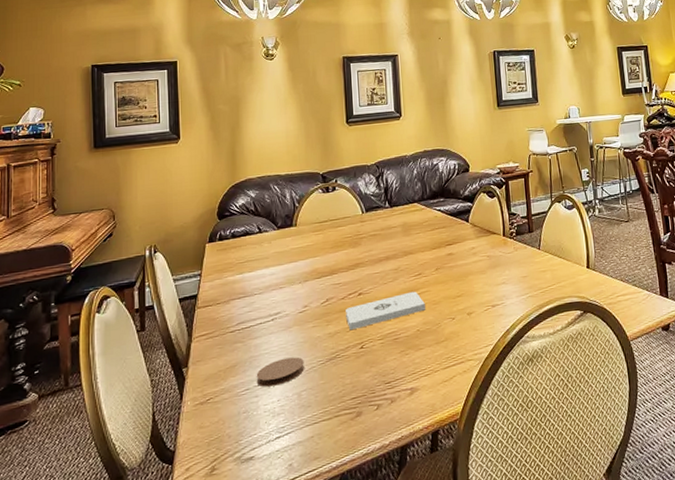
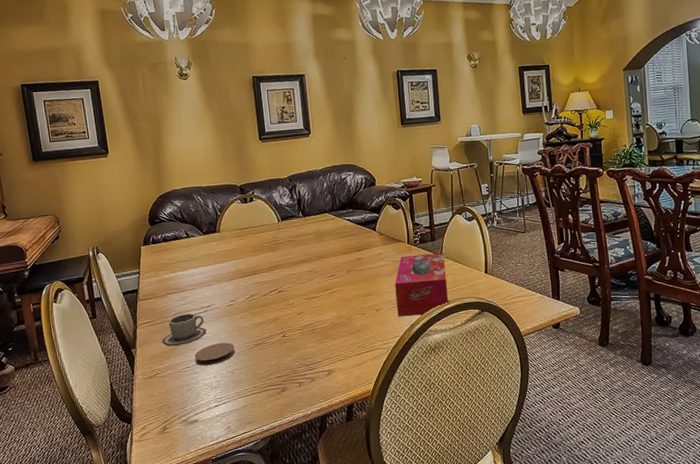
cup: none [219,322,273,364] -> present [162,313,207,346]
notepad: present [346,291,425,331] -> none [268,290,339,322]
tissue box: none [488,245,548,321] -> present [394,252,449,316]

